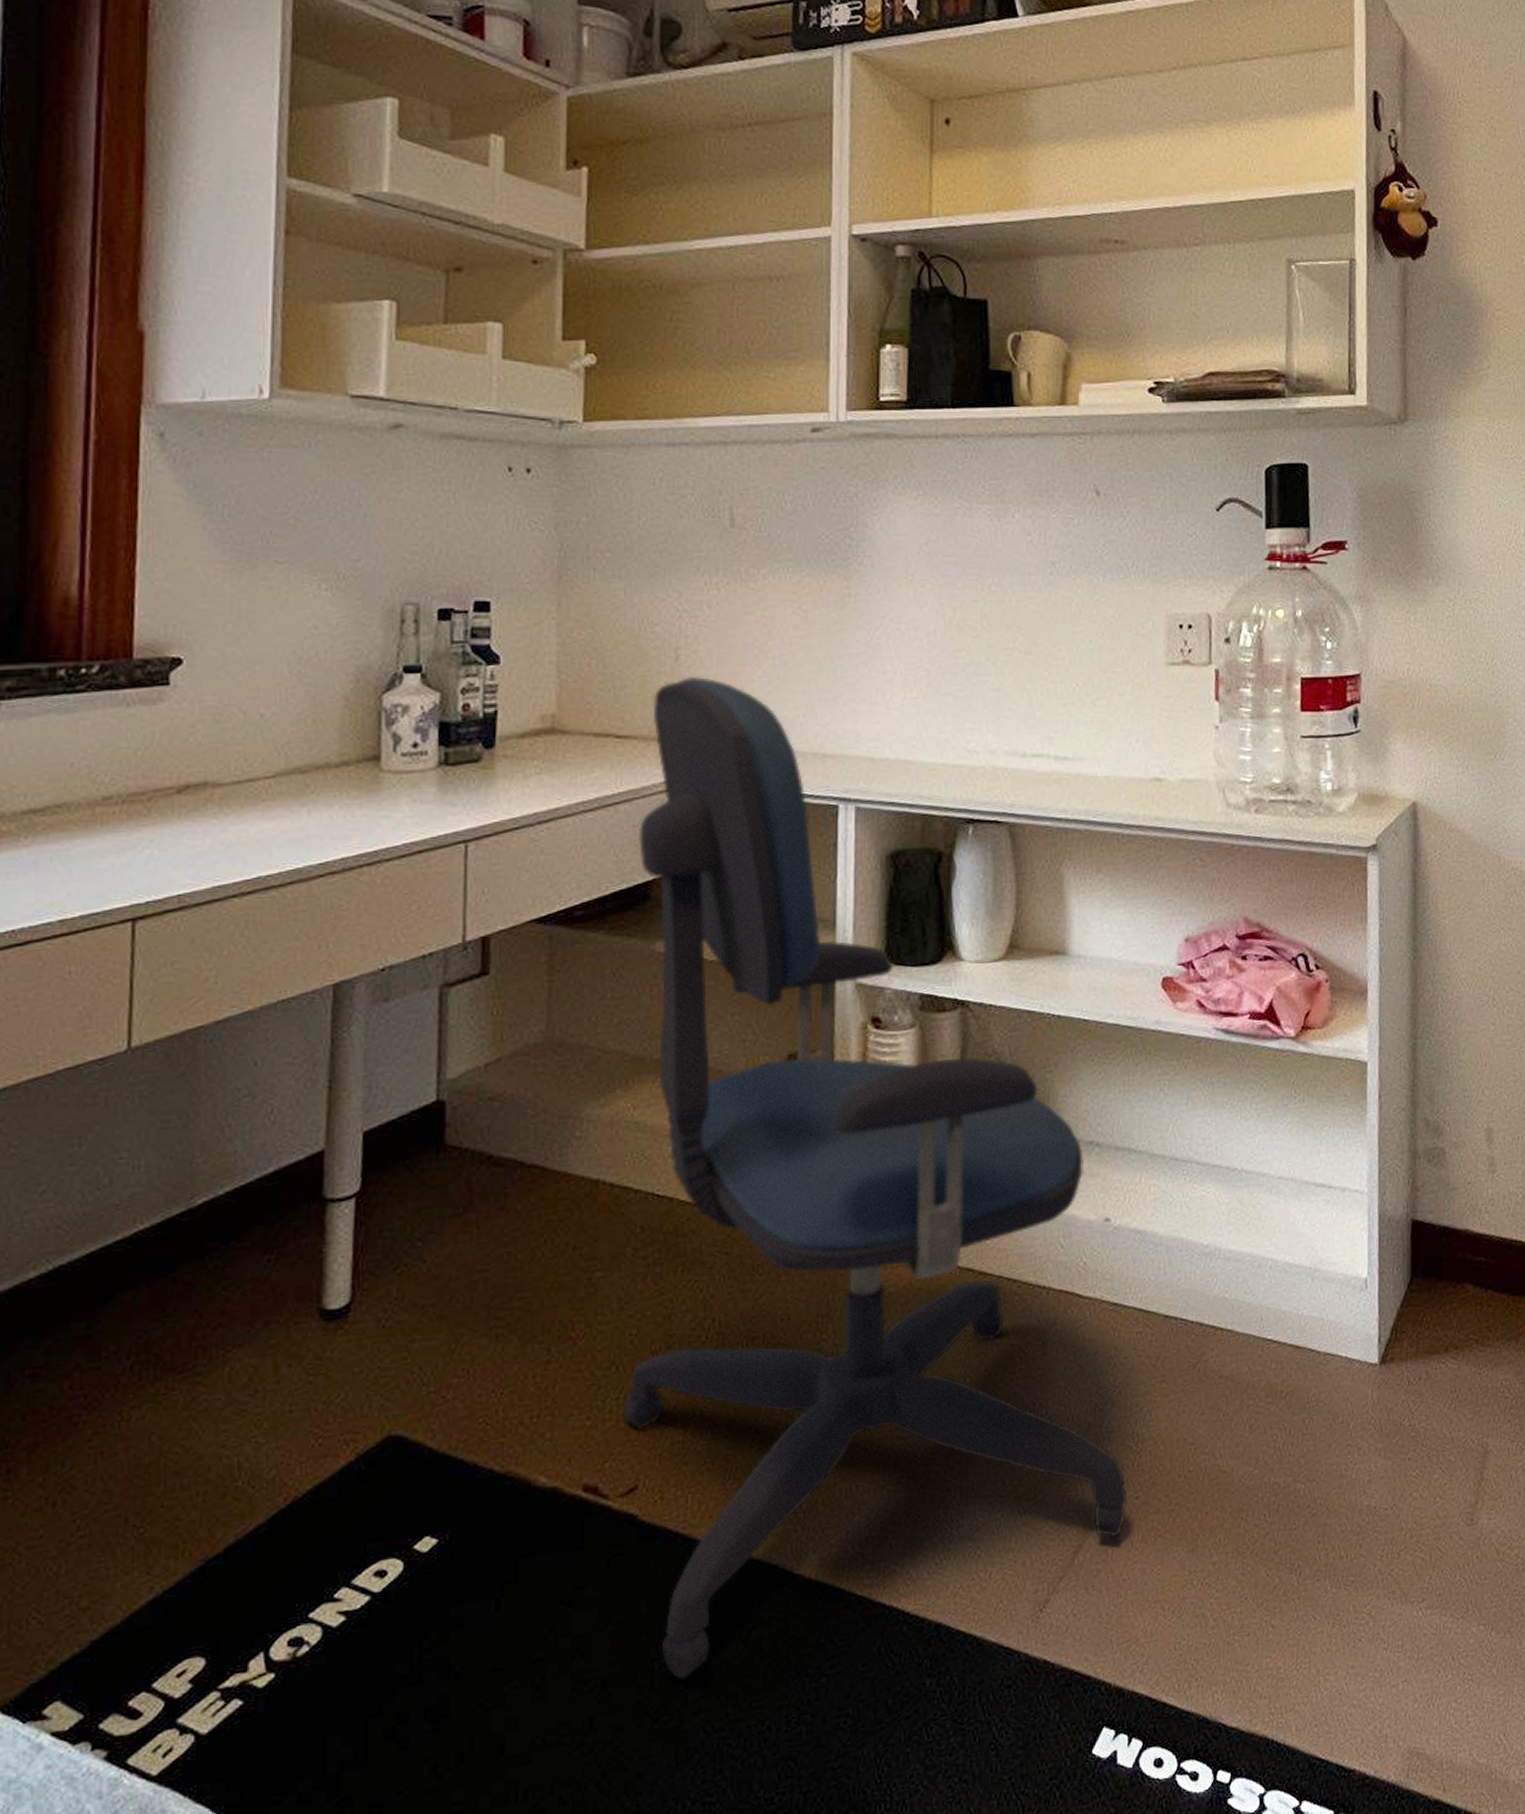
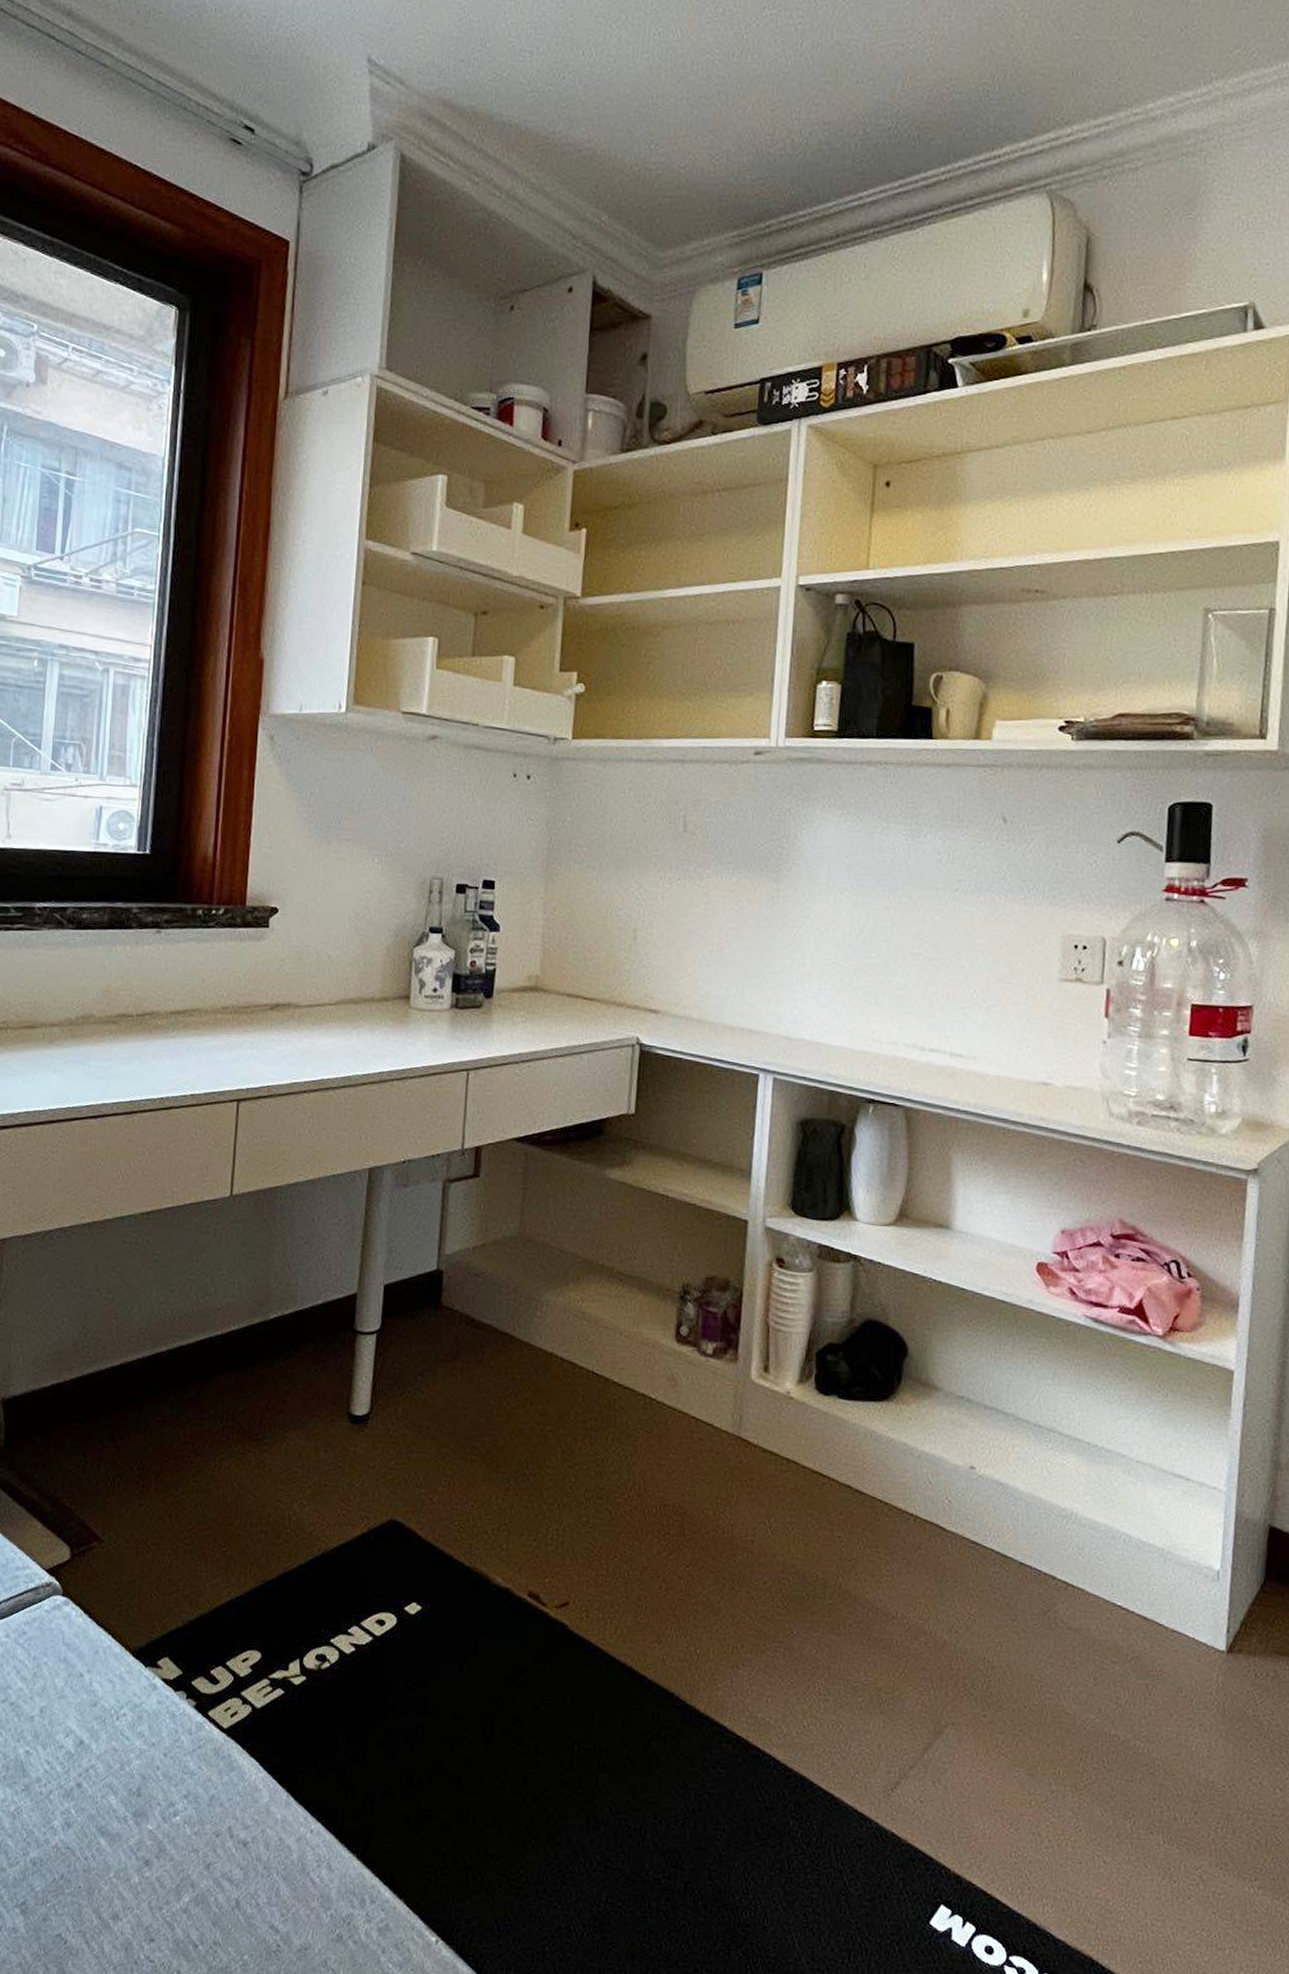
office chair: present [622,675,1128,1679] -> none [561,954,976,1764]

